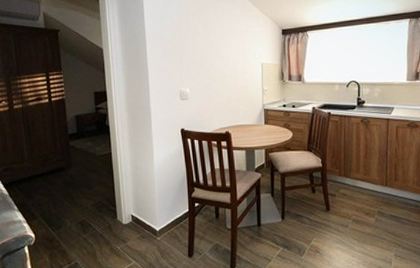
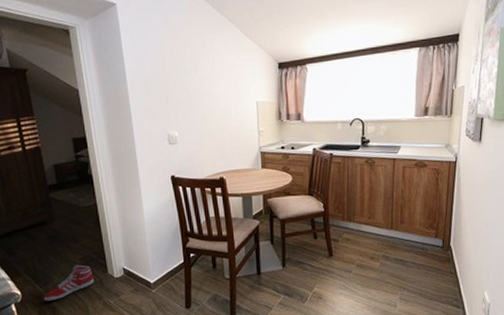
sneaker: none [56,210,104,246] -> present [44,265,94,302]

